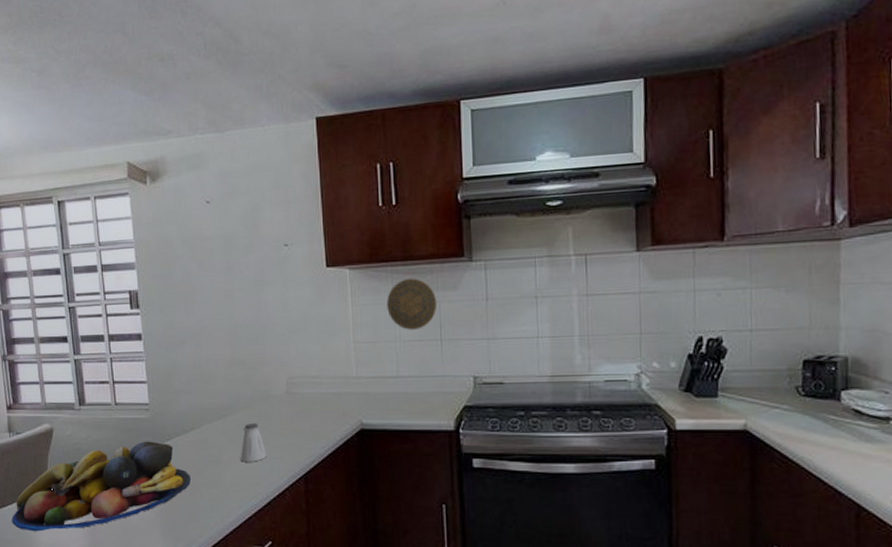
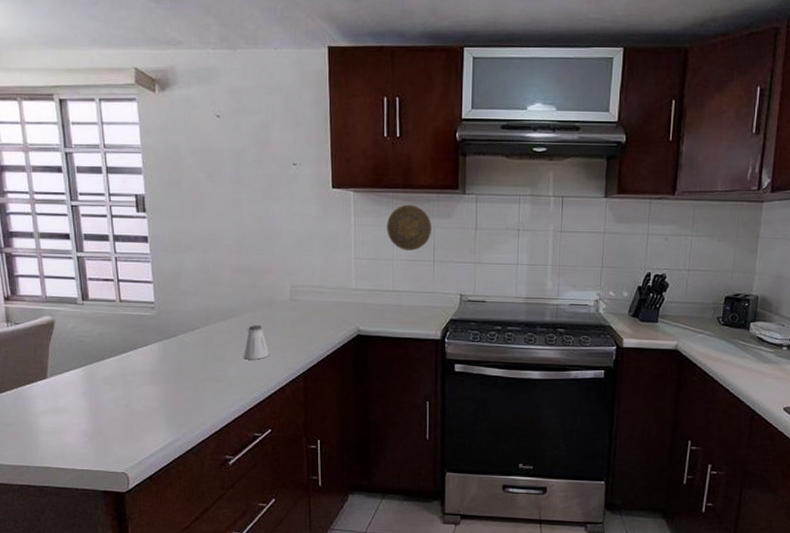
fruit bowl: present [12,441,190,532] -> none [10,336,195,416]

